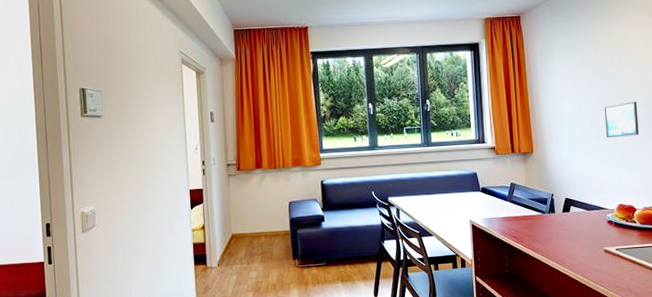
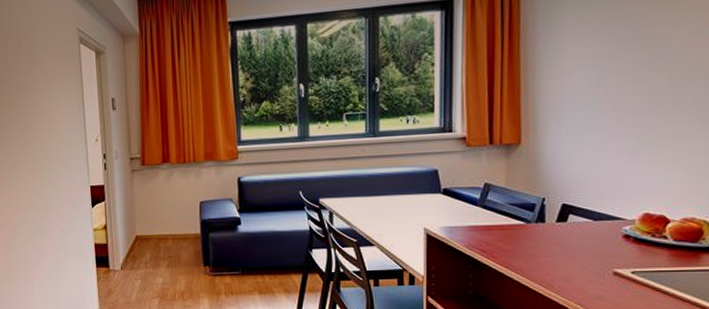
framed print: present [604,102,639,137] -> none [634,72,692,123]

